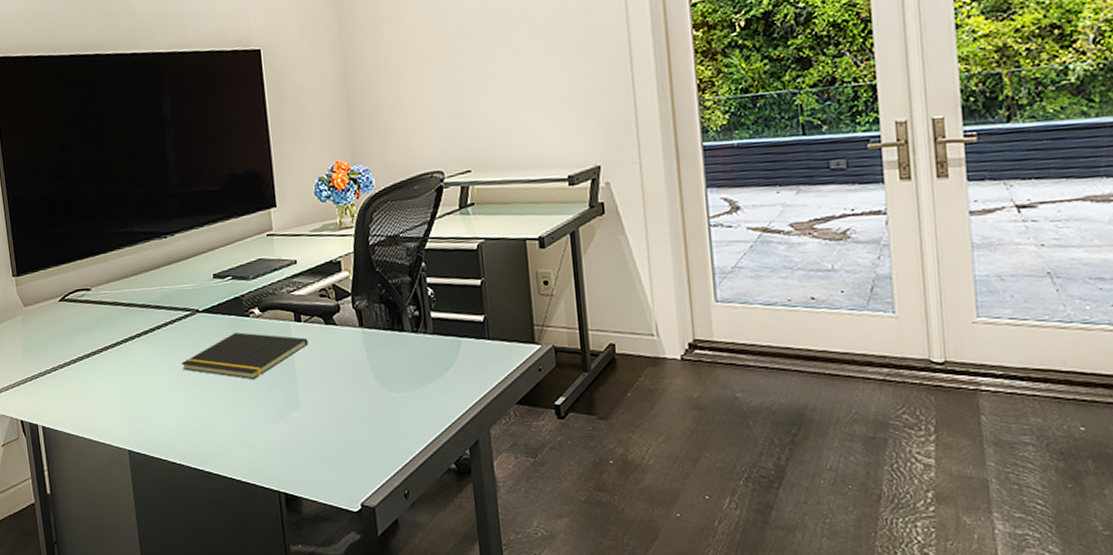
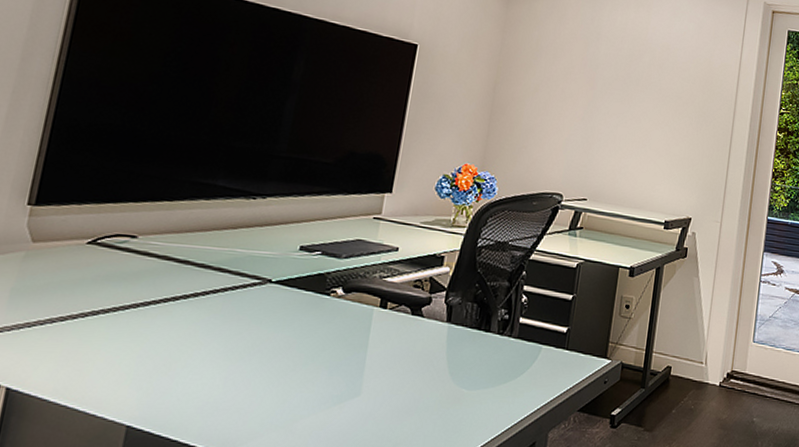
notepad: present [181,332,309,380] -> none [231,310,389,362]

